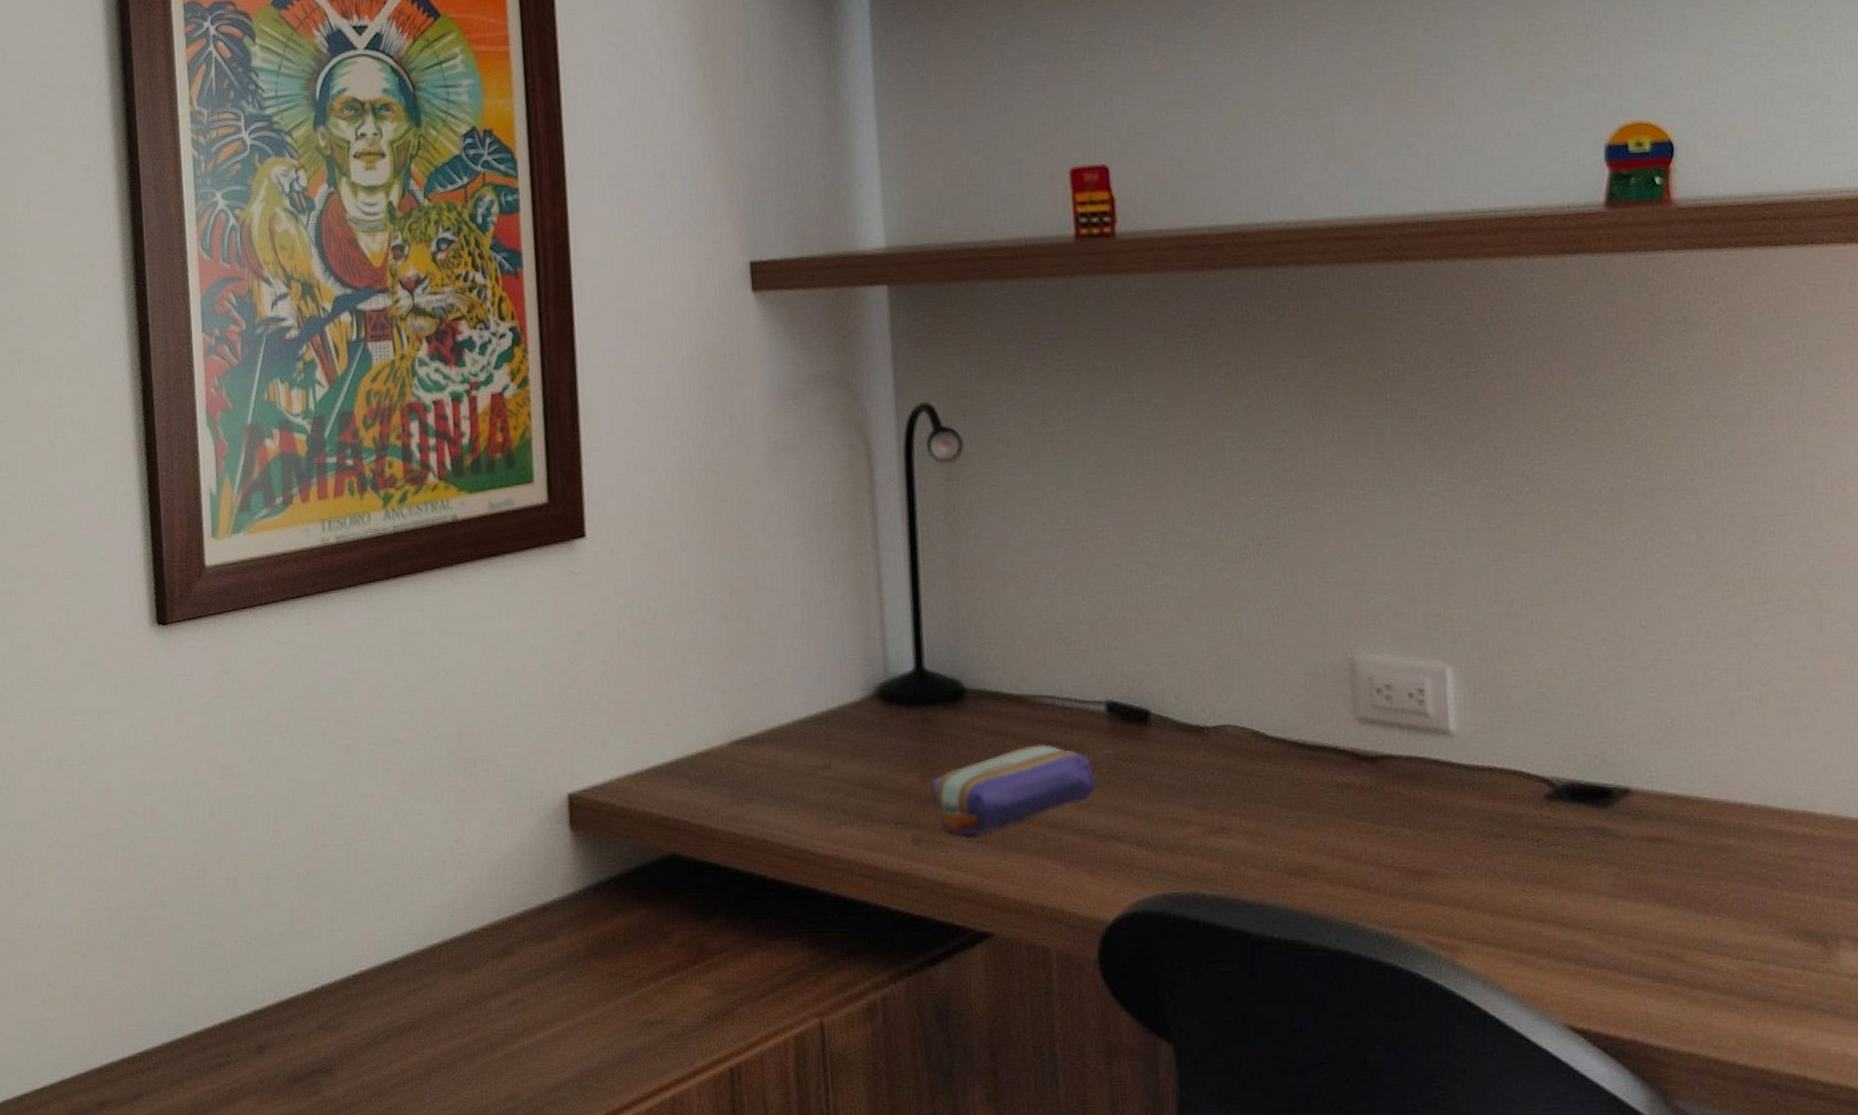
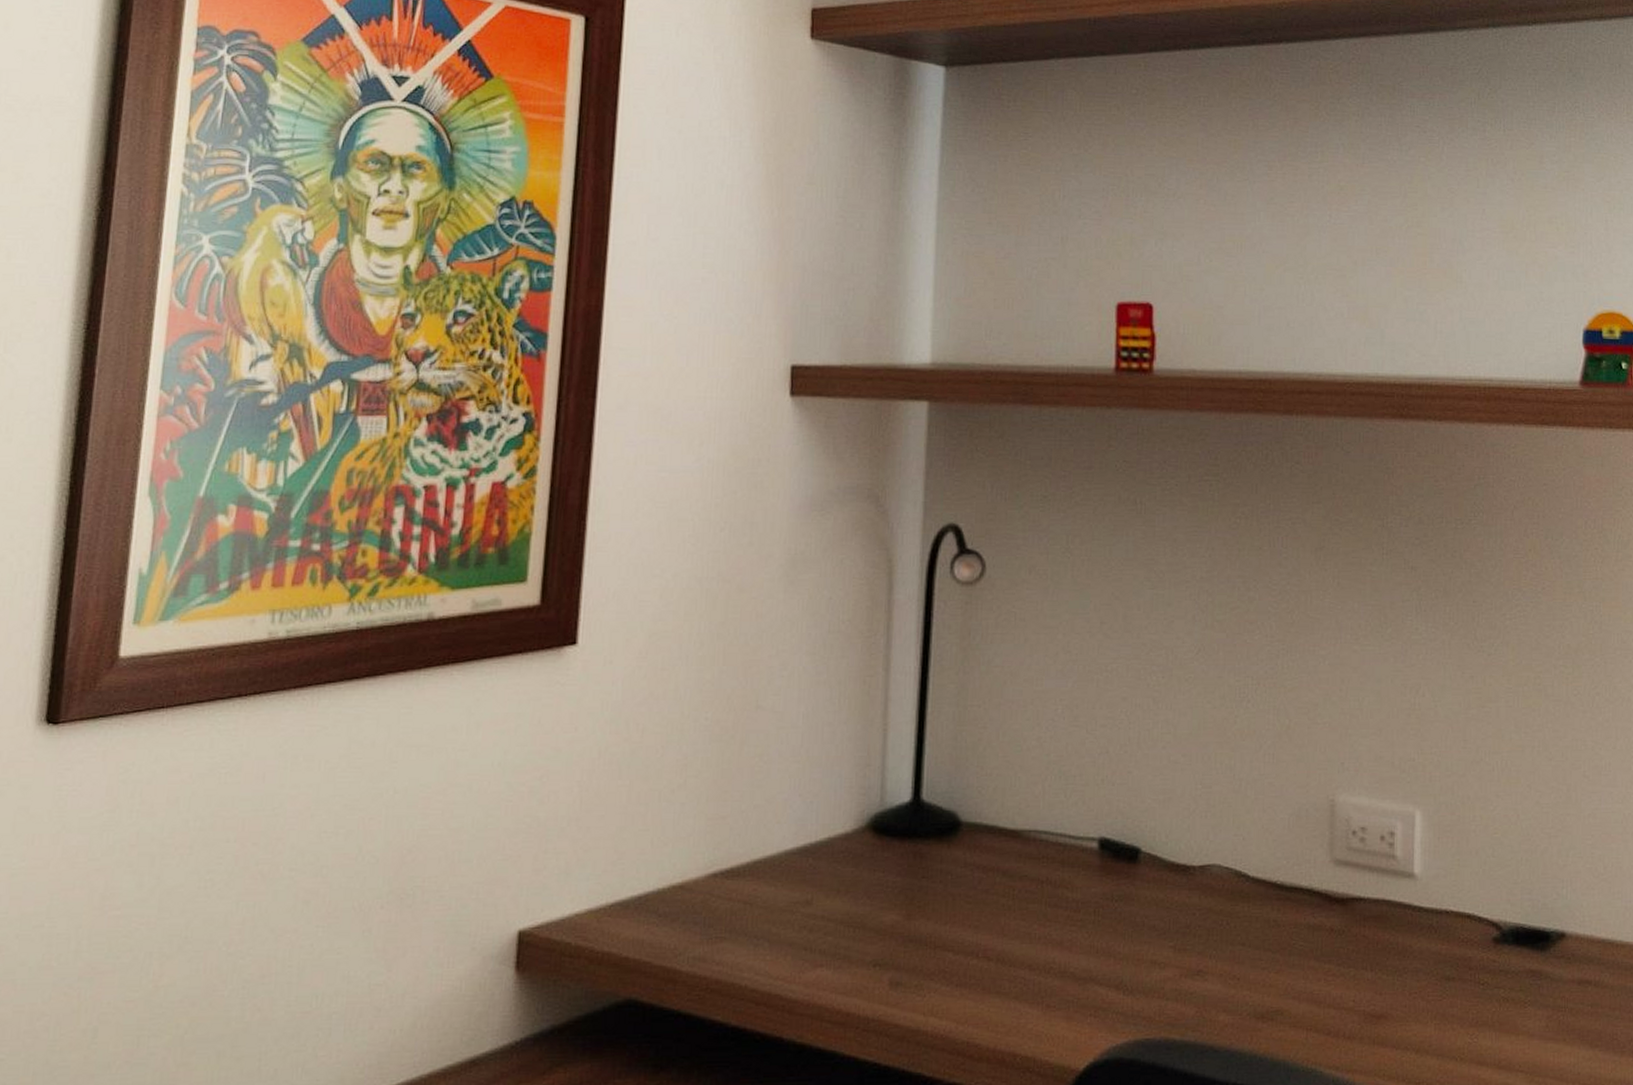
pencil case: present [930,743,1095,836] -> none [914,881,1080,979]

